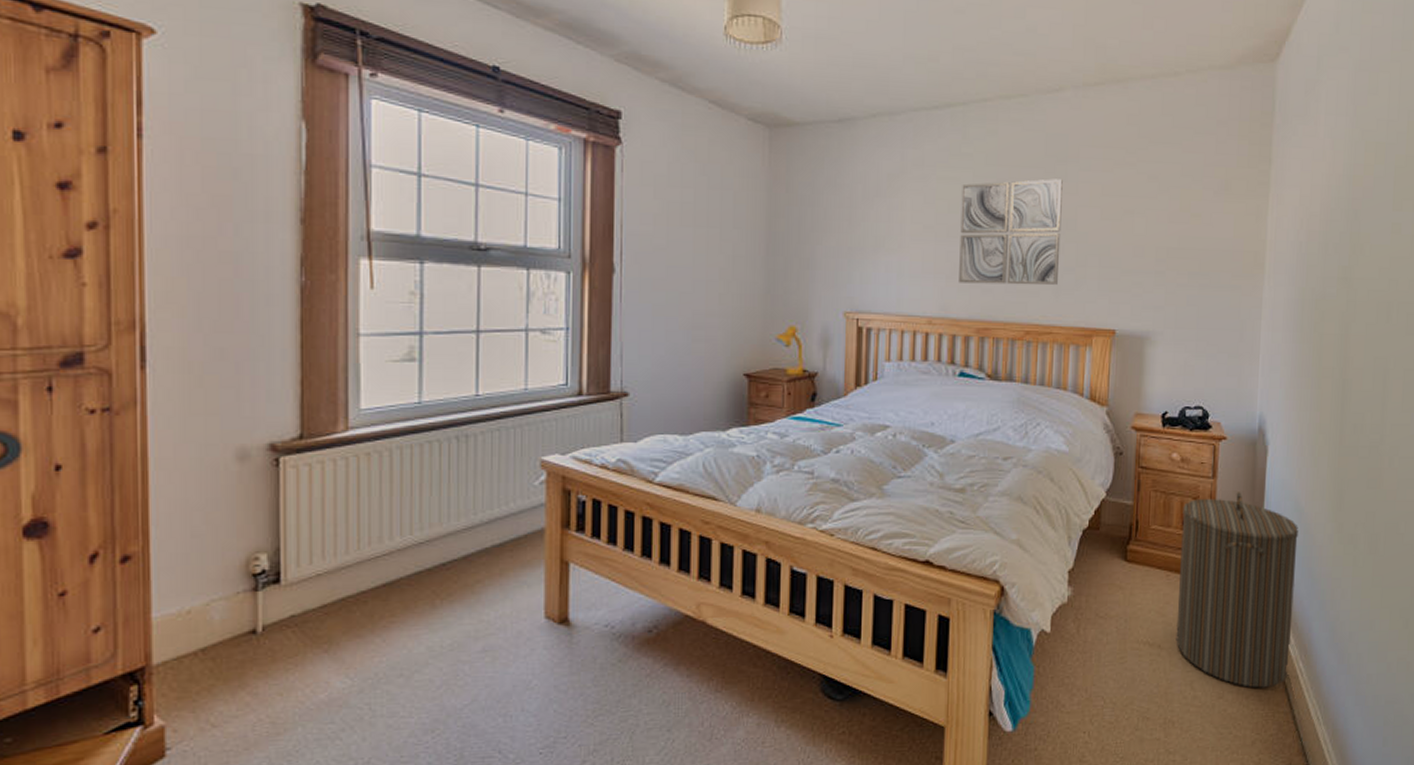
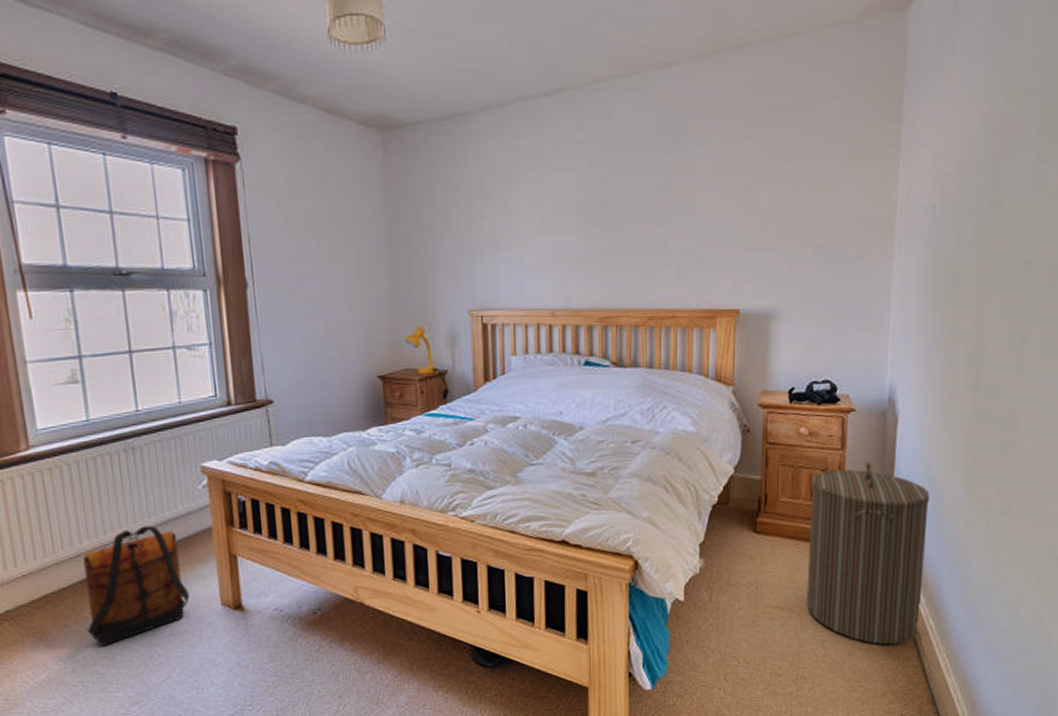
backpack: none [384,524,510,663] -> present [83,525,190,647]
wall art: present [959,179,1063,285] -> none [577,159,680,273]

